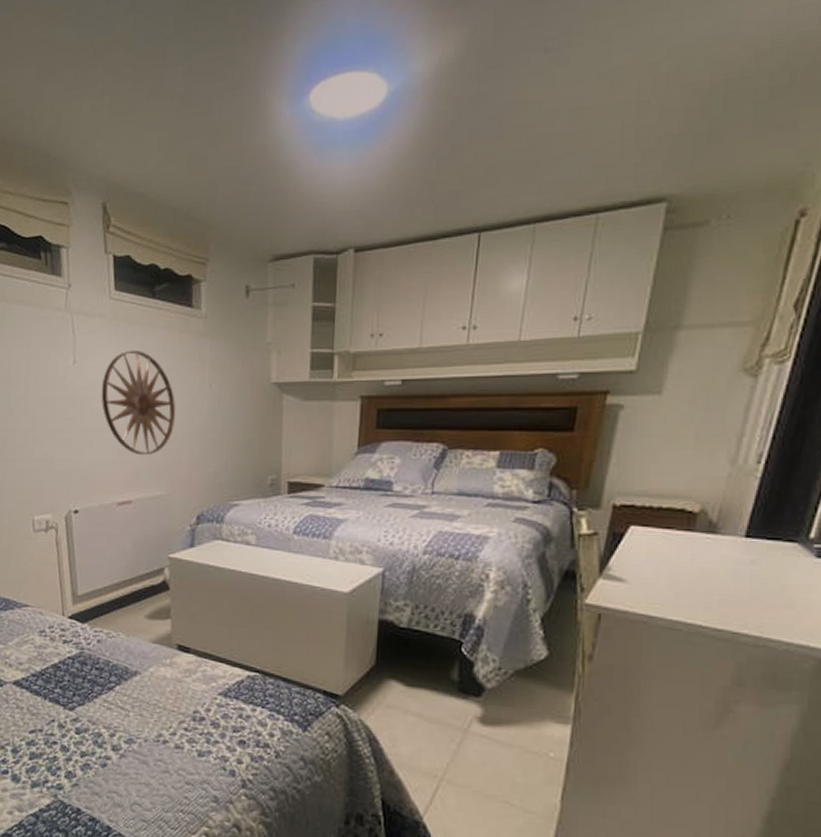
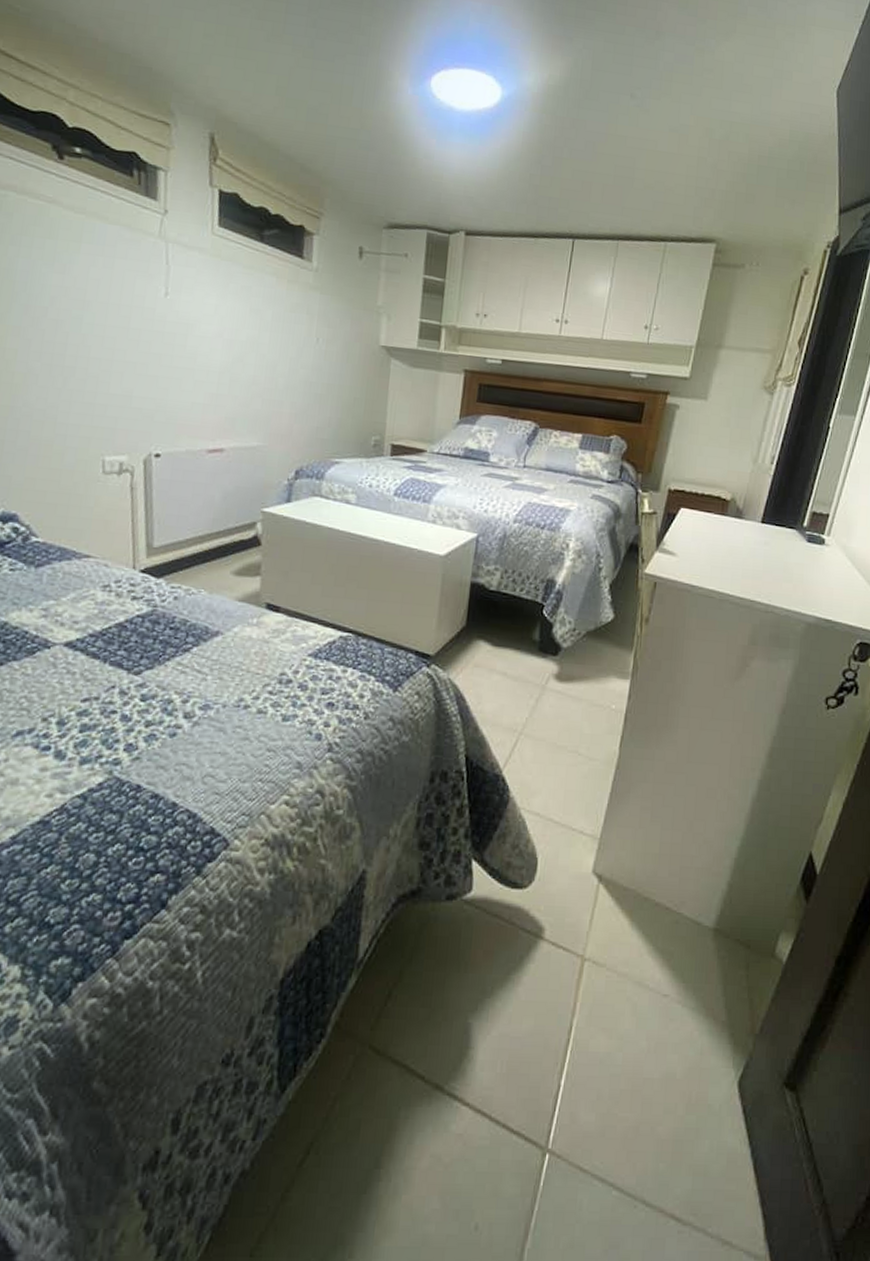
wall art: present [101,350,176,456] -> none [195,291,279,403]

